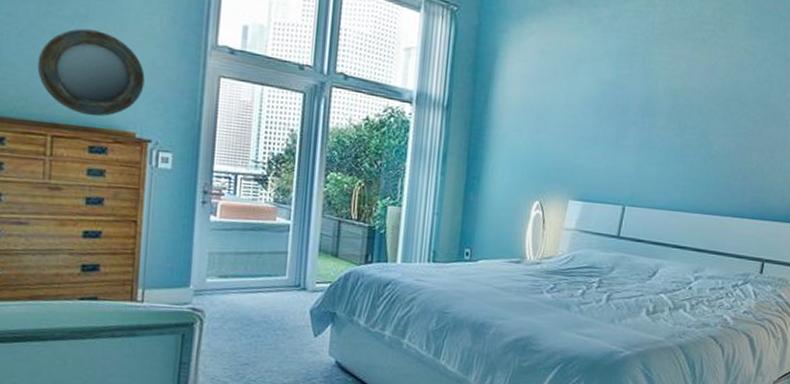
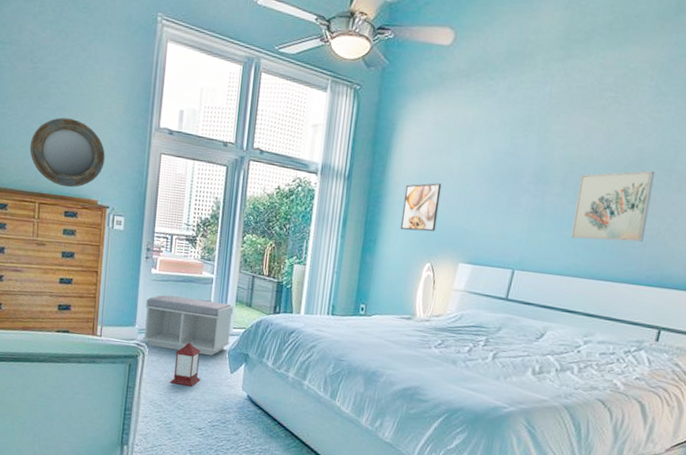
bench: none [200,247,317,318] -> present [143,295,234,356]
lantern: none [236,295,277,356] -> present [169,336,201,387]
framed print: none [506,114,549,167] -> present [401,183,442,232]
wall art: none [678,103,753,175] -> present [571,170,655,242]

